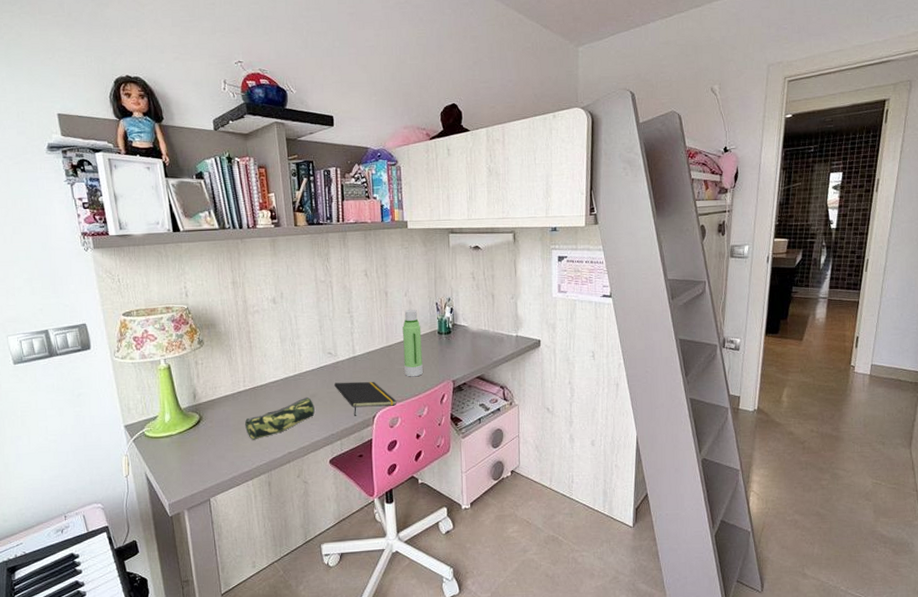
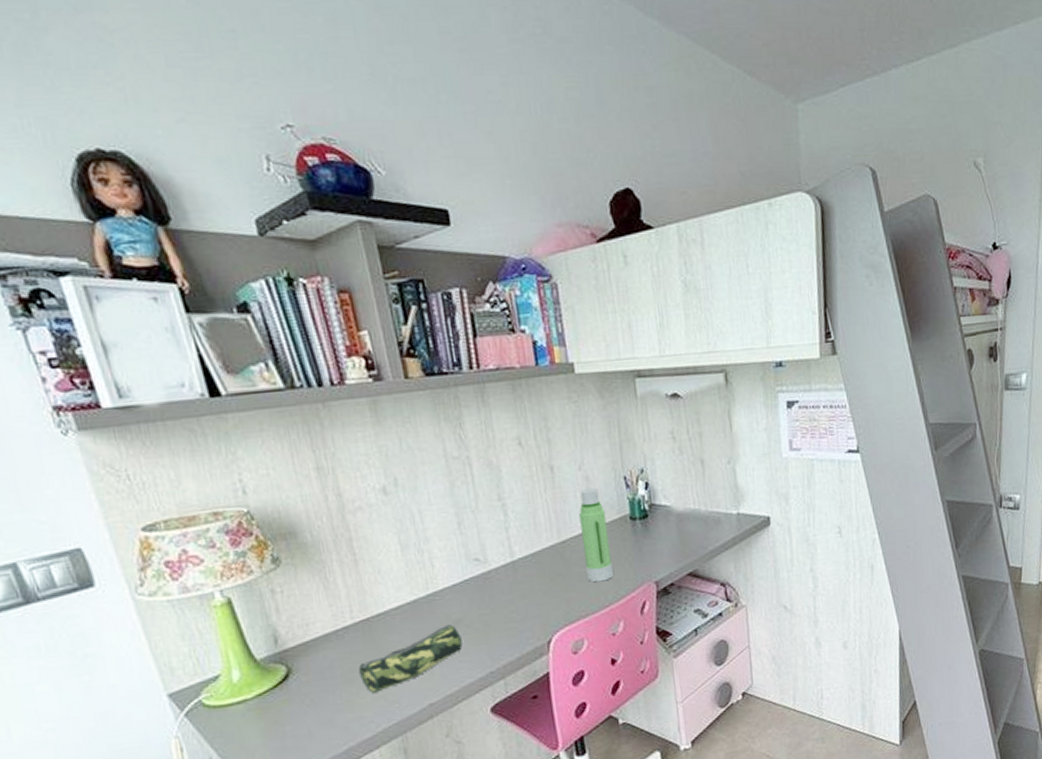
notepad: present [334,381,397,416] -> none [487,594,580,644]

